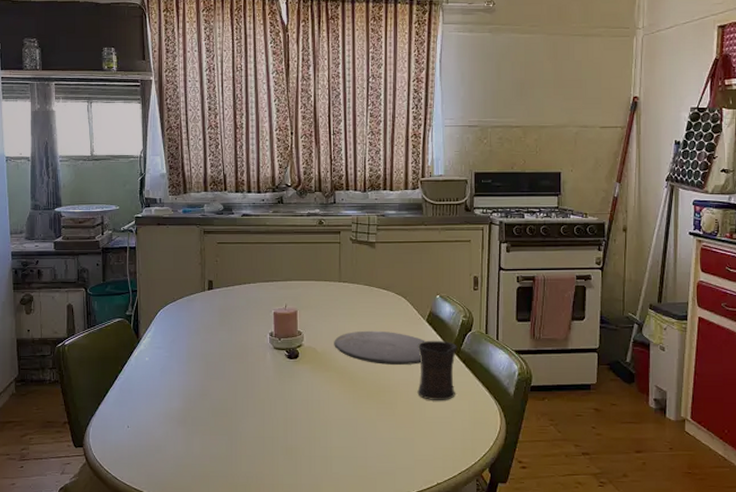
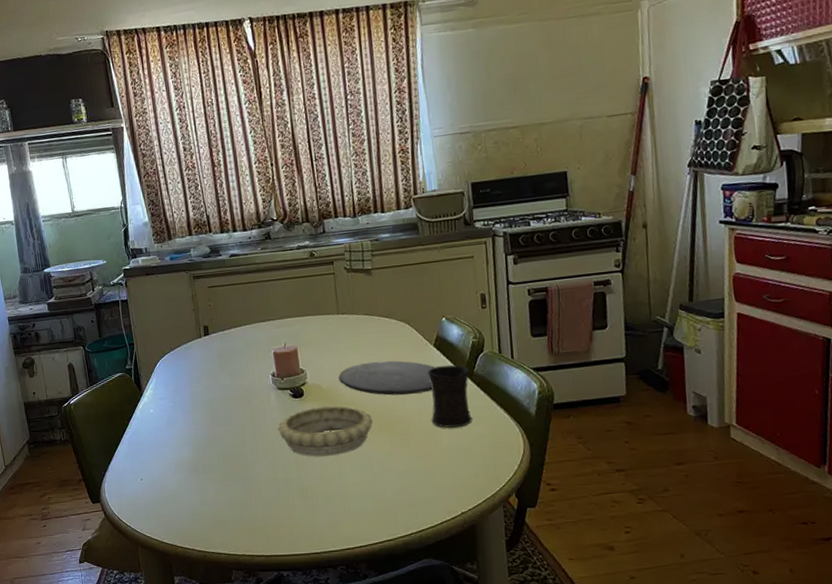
decorative bowl: none [269,369,362,418] -> present [277,406,373,457]

